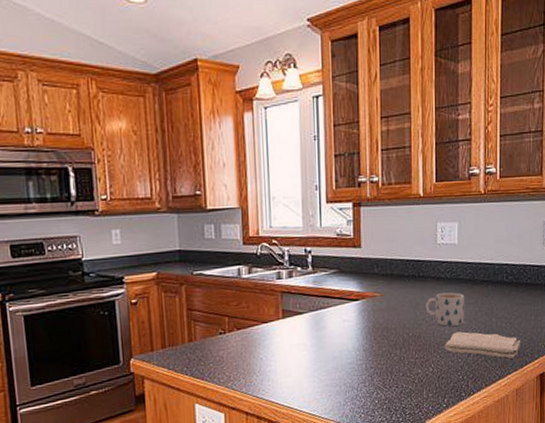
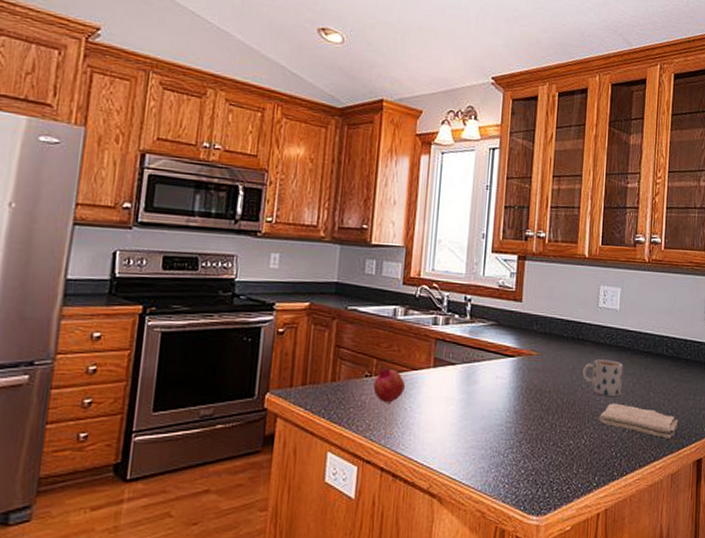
fruit: none [228,323,258,356] -> present [373,366,405,403]

